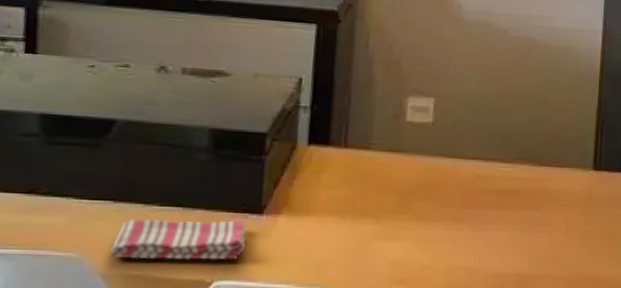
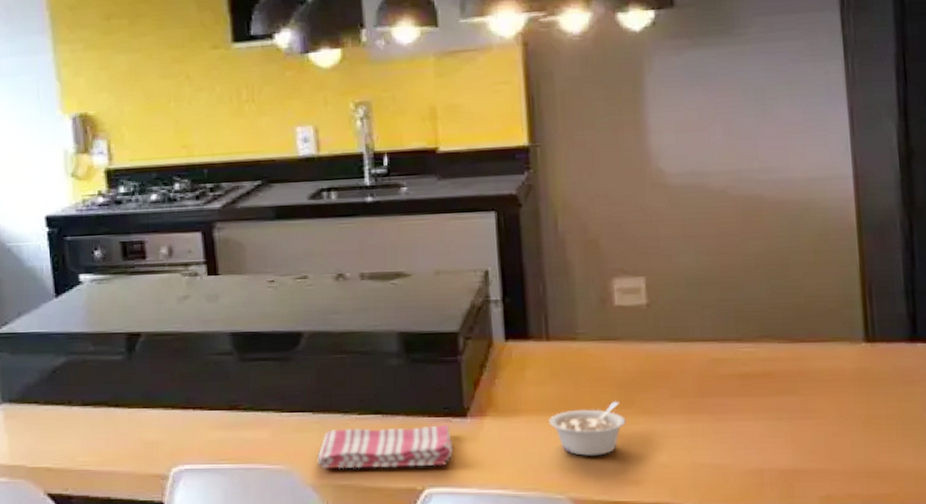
legume: none [336,207,401,256] -> present [549,400,626,456]

